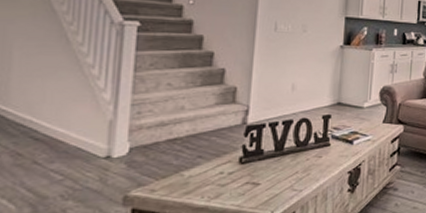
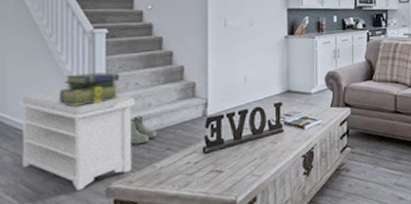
bench: none [24,85,167,197] -> present [19,90,136,191]
stack of books: none [74,68,151,104] -> present [58,72,120,106]
boots: none [157,119,188,150] -> present [130,116,156,145]

